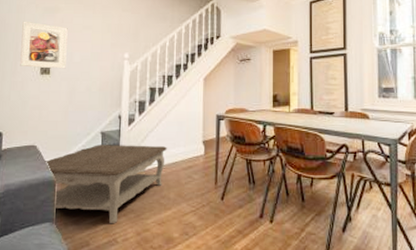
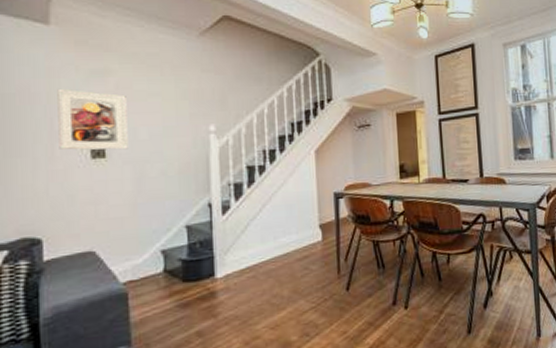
coffee table: present [45,145,167,224] -> none [109,235,275,337]

